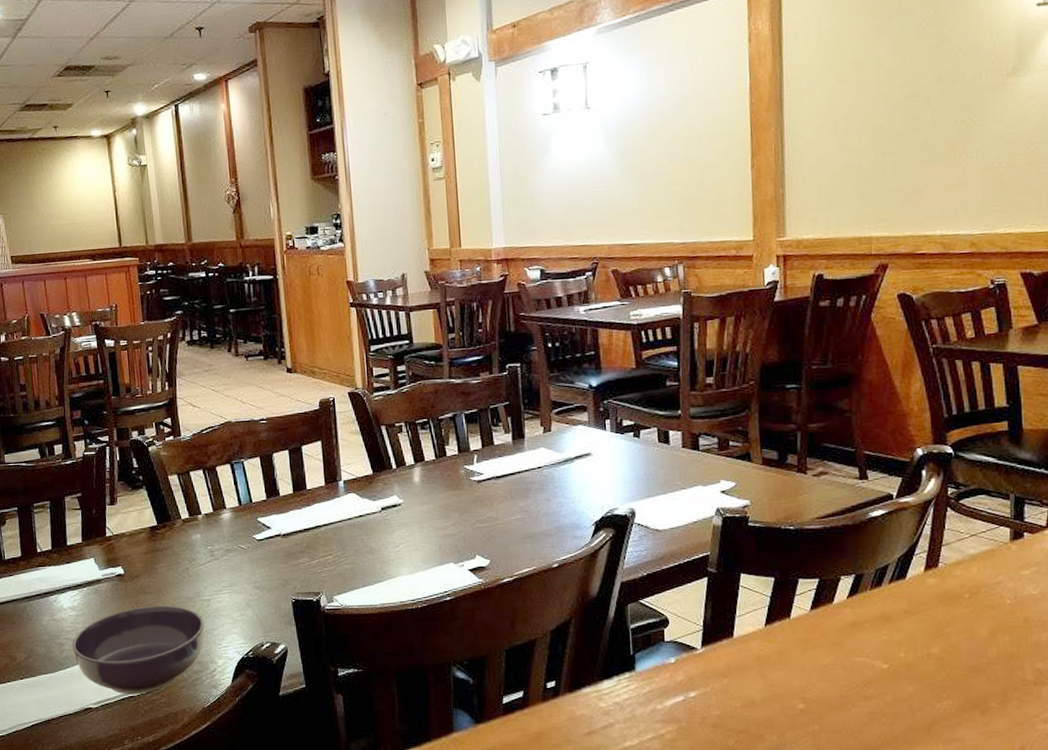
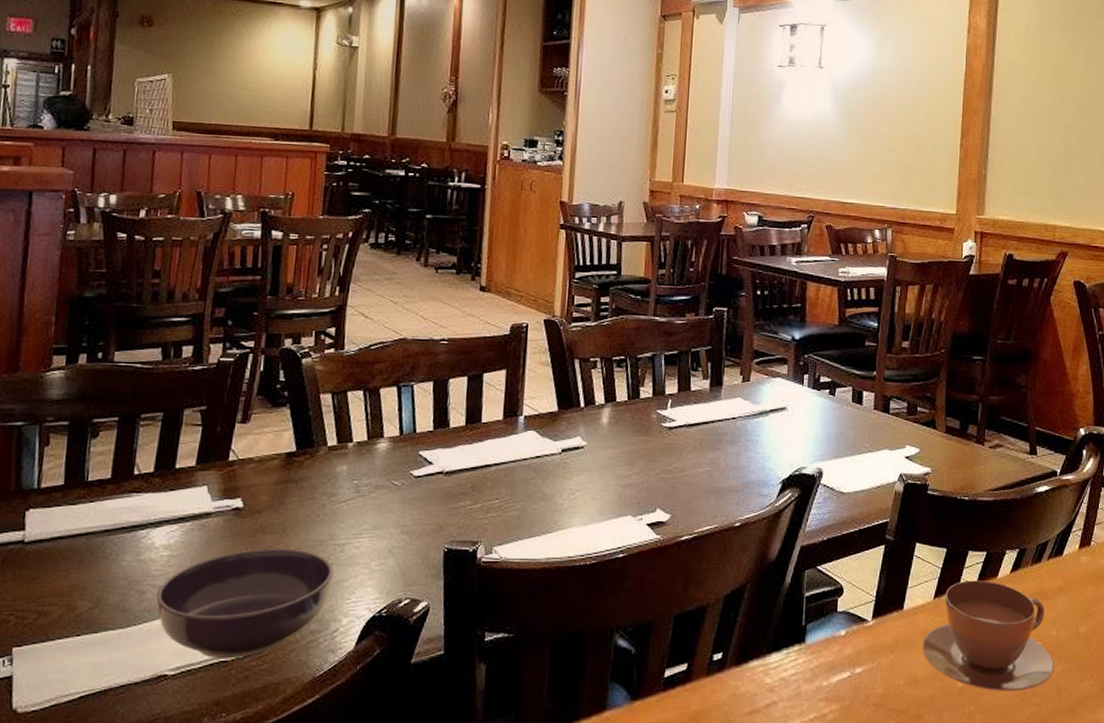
teacup: none [757,606,904,712] -> present [922,580,1054,691]

